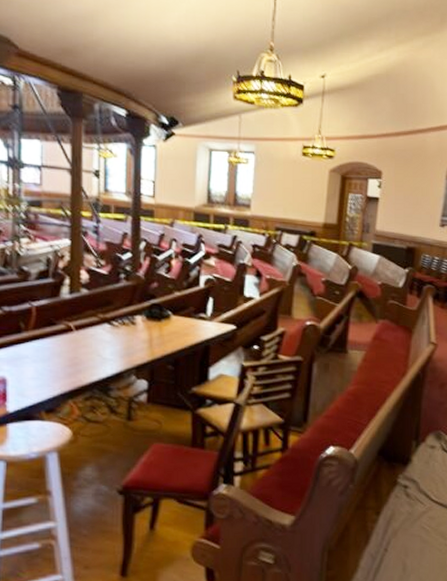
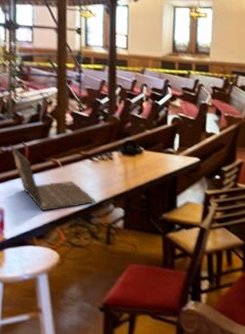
laptop: none [14,304,116,382] -> present [10,145,96,212]

